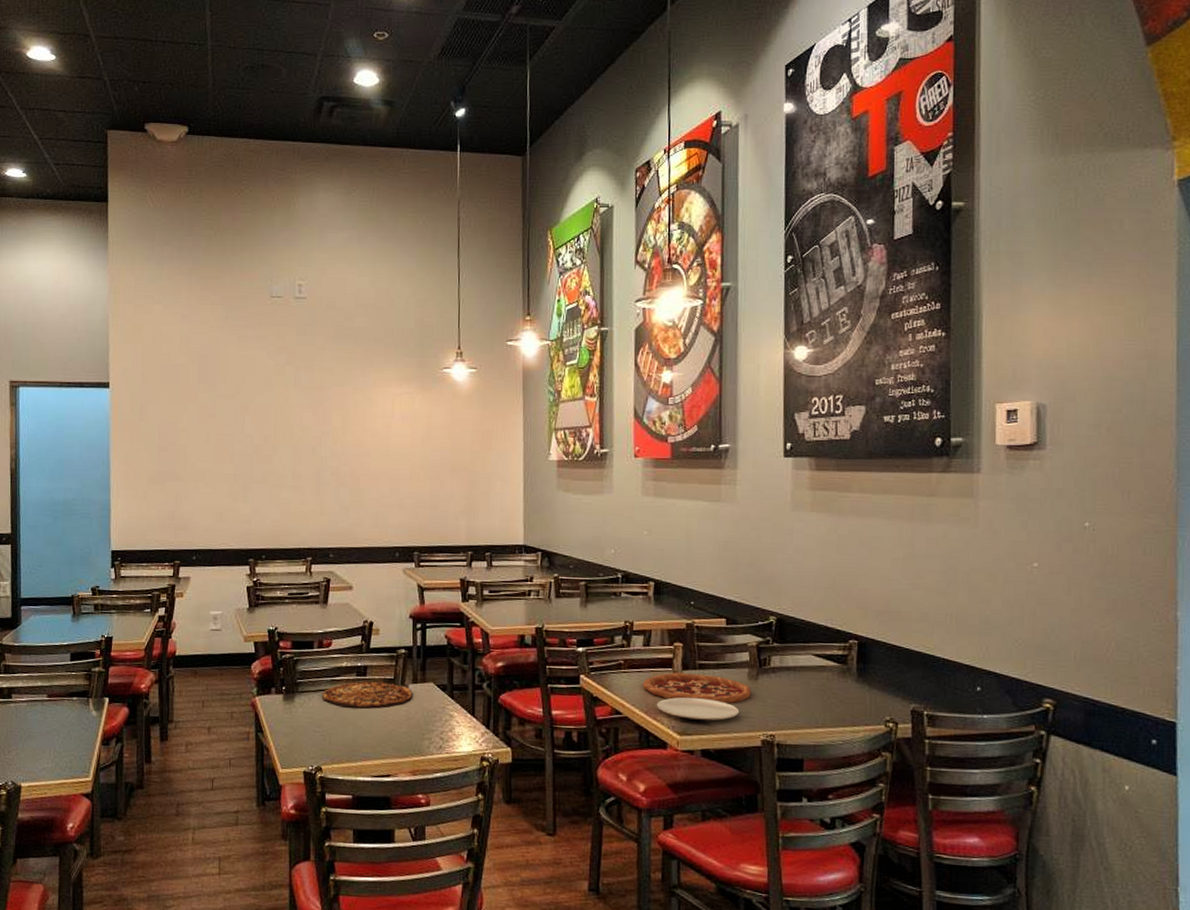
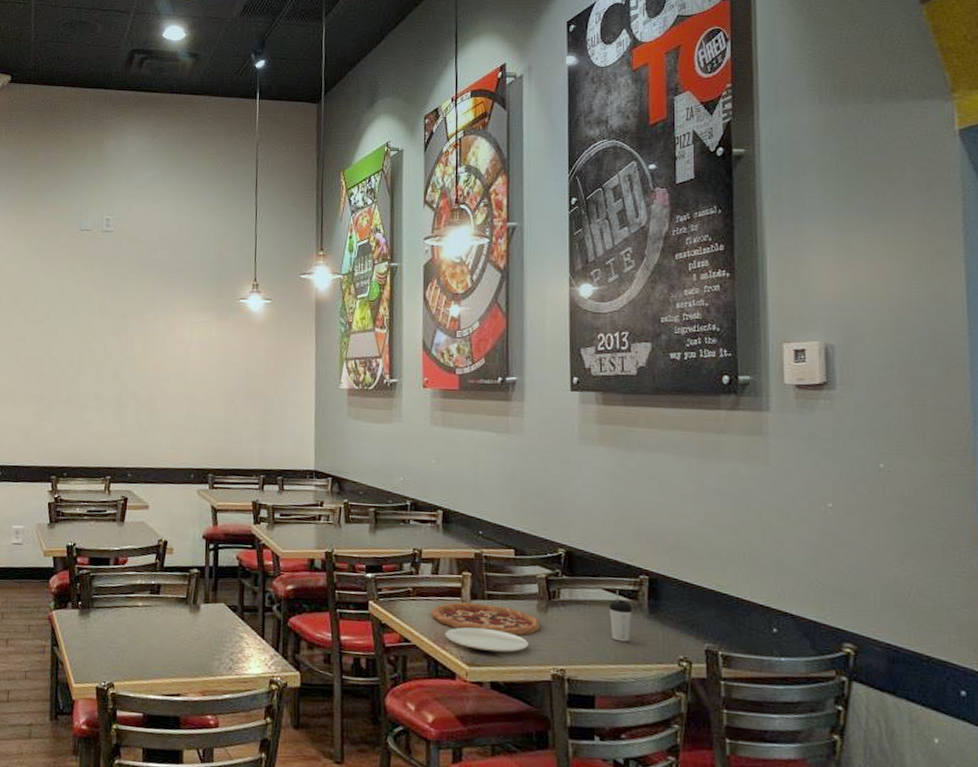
pizza: present [321,681,413,709] -> none [116,599,205,627]
beverage cup: none [818,655,841,706] -> present [609,590,632,642]

